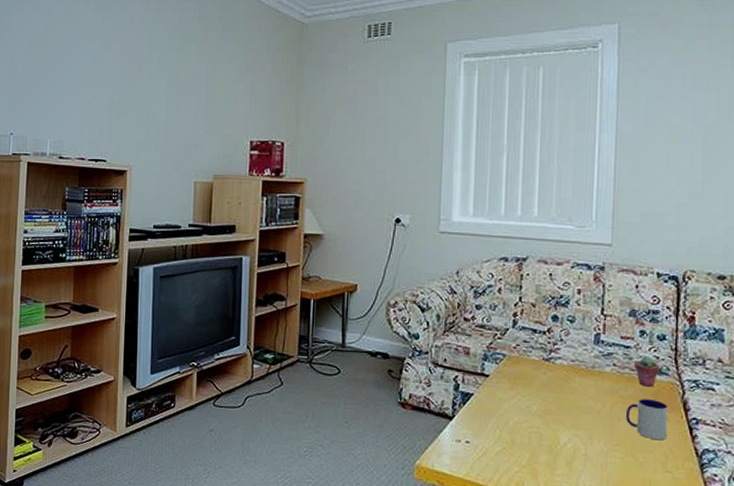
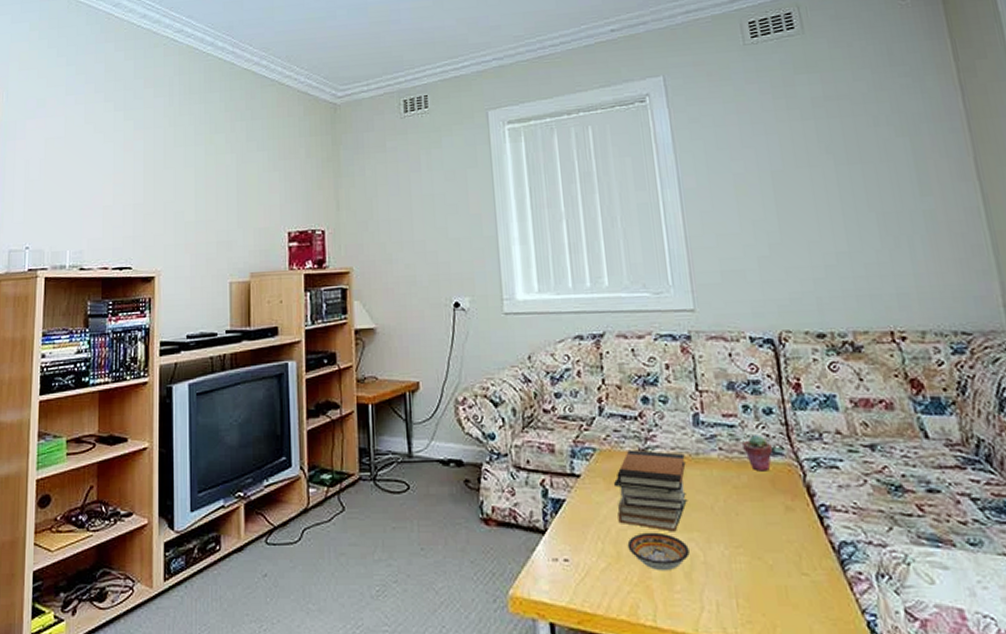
book stack: none [516,358,582,429] -> present [613,449,687,532]
bowl: none [521,426,574,459] -> present [627,532,690,571]
mug: present [625,399,668,441] -> none [742,486,796,536]

